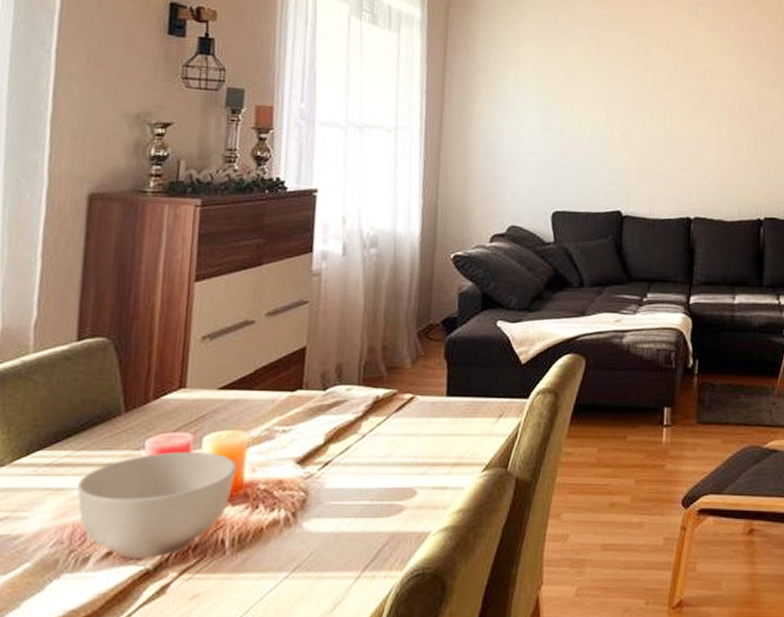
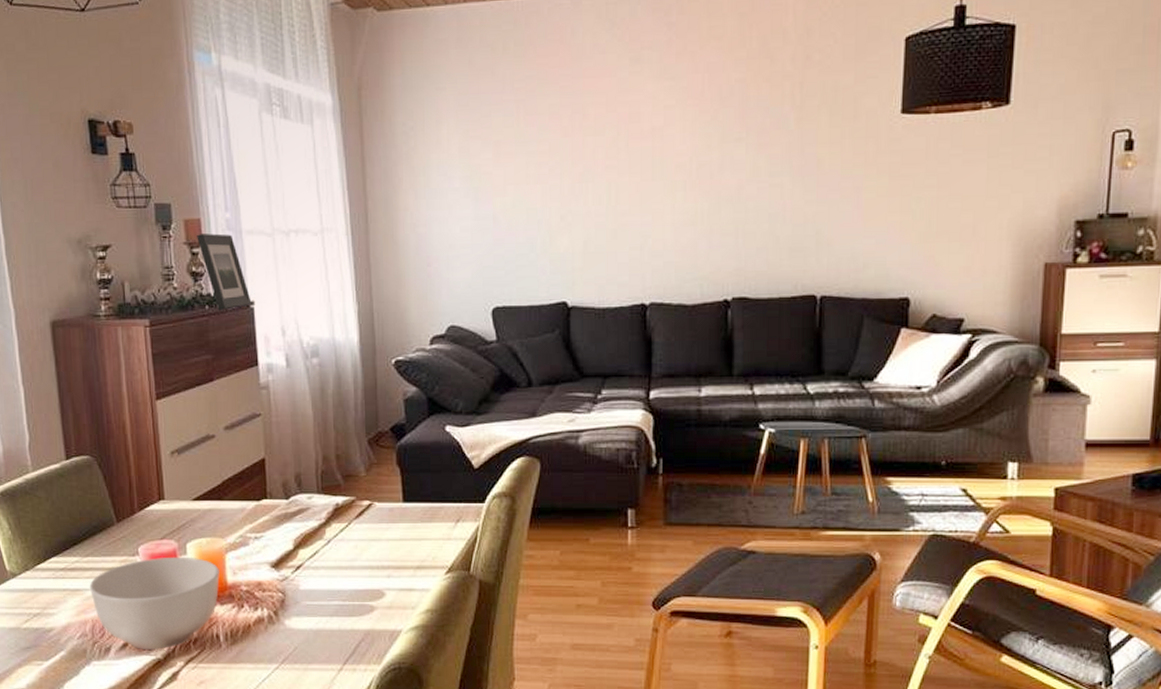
picture frame: none [267,120,315,196] -> present [197,233,252,310]

